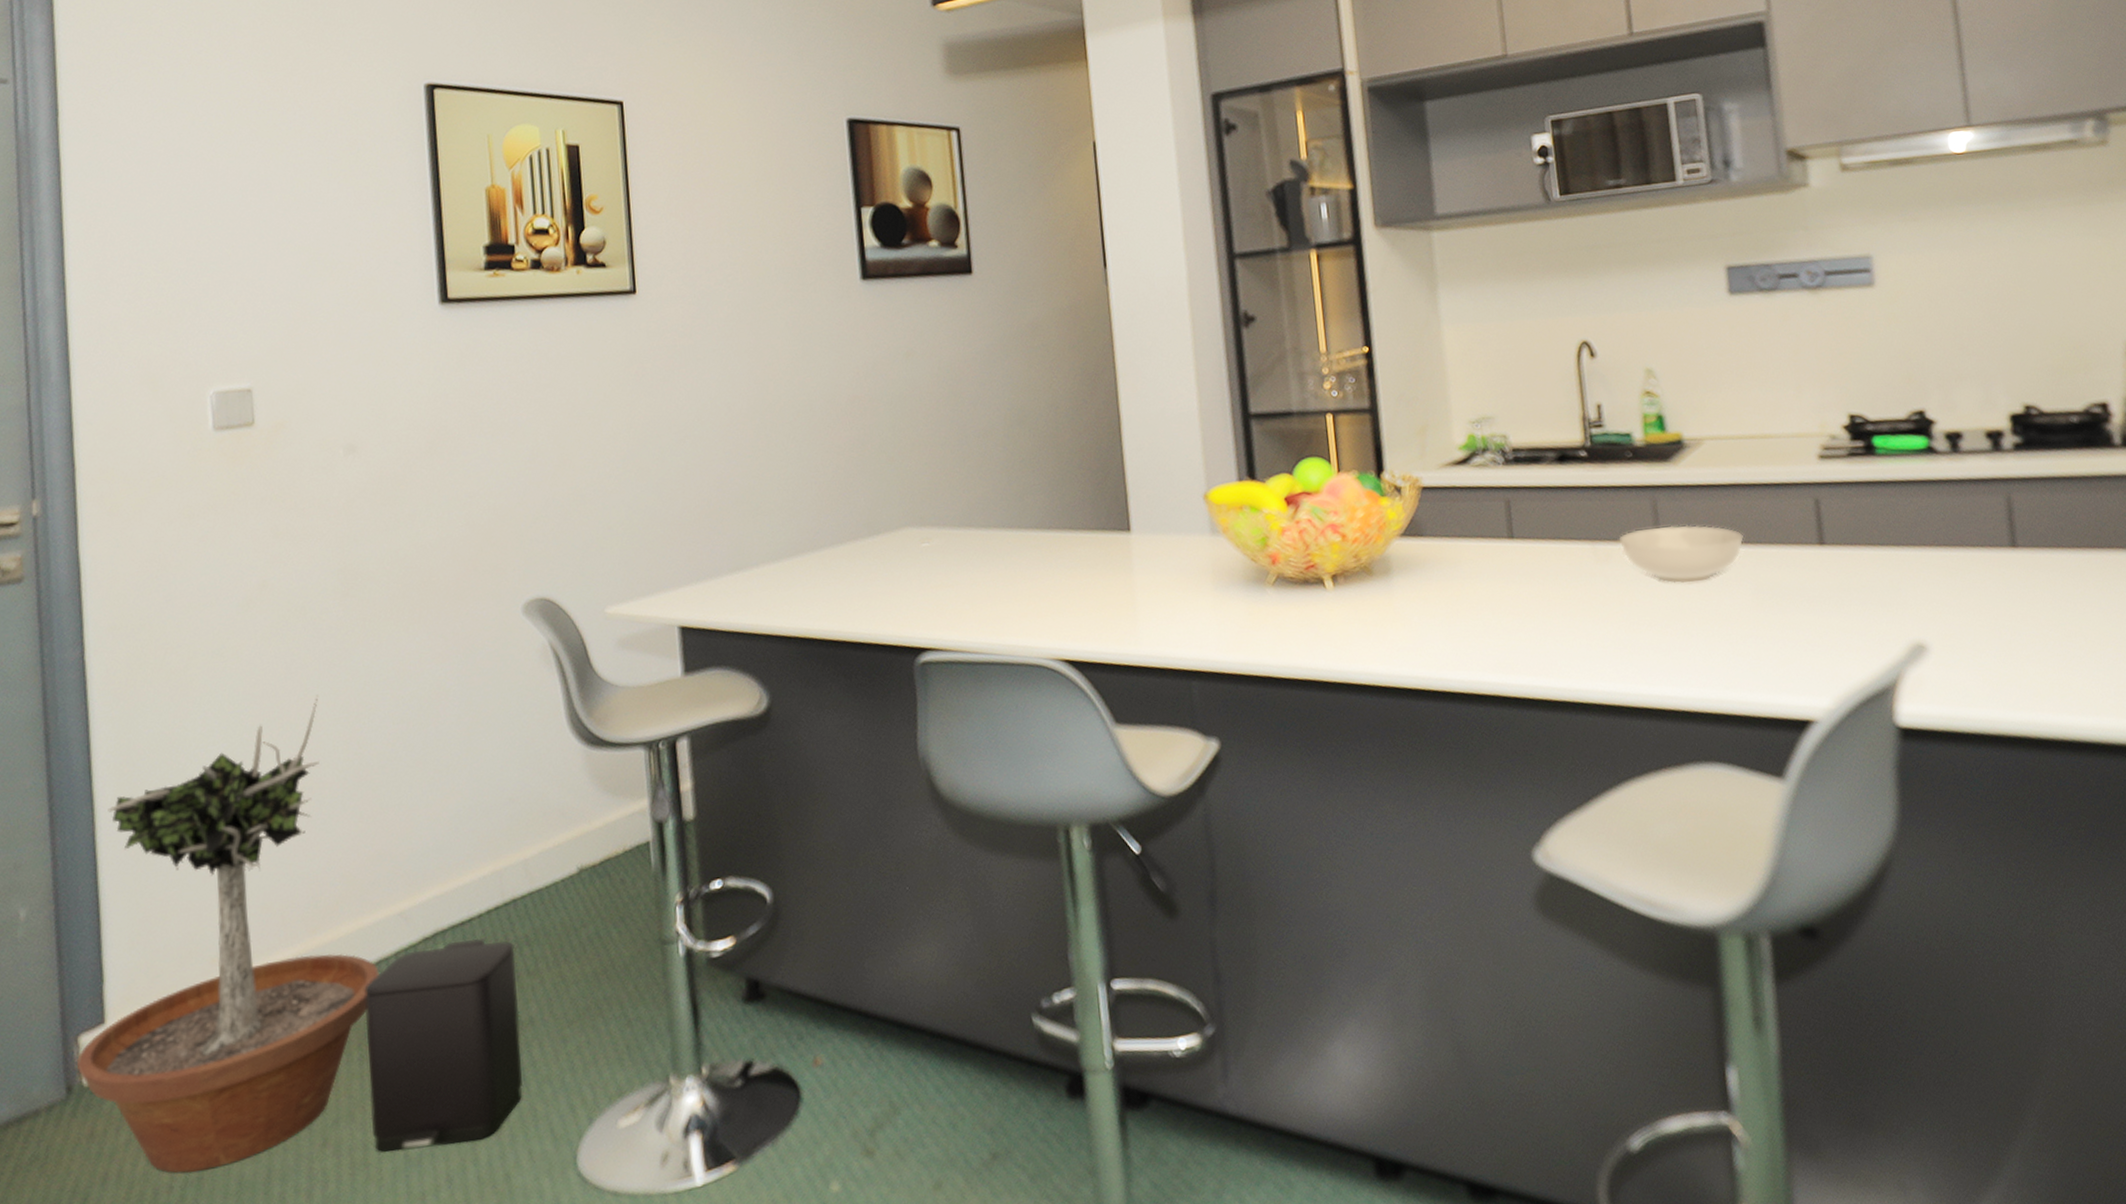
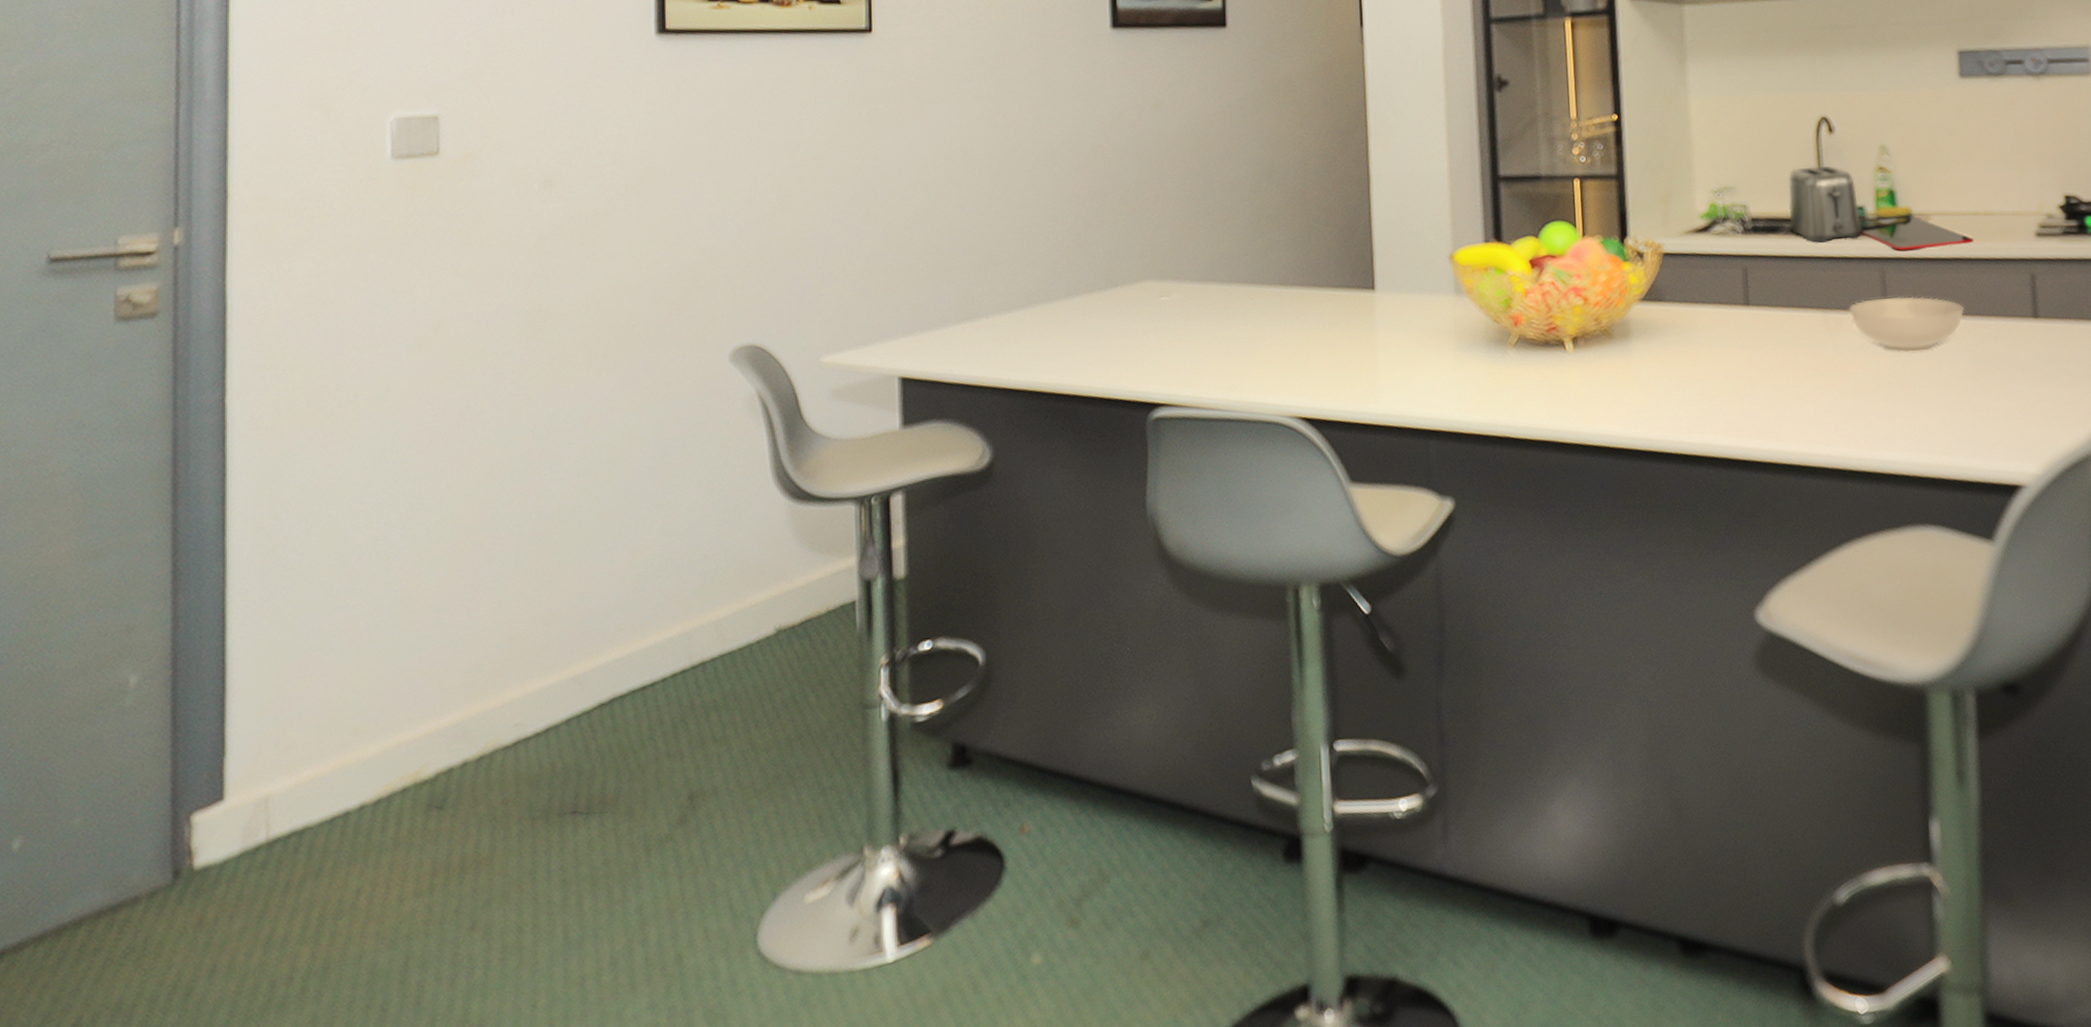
potted tree: present [76,695,379,1173] -> none [186,444,546,963]
pedal bin: present [364,938,523,1152] -> none [527,703,702,935]
toaster: none [1549,391,1629,474] -> present [1788,165,1861,244]
cutting board: none [1626,440,1751,478] -> present [1859,215,1974,251]

